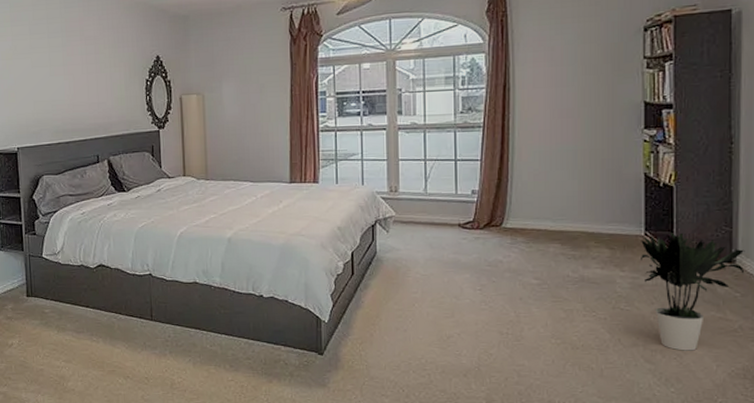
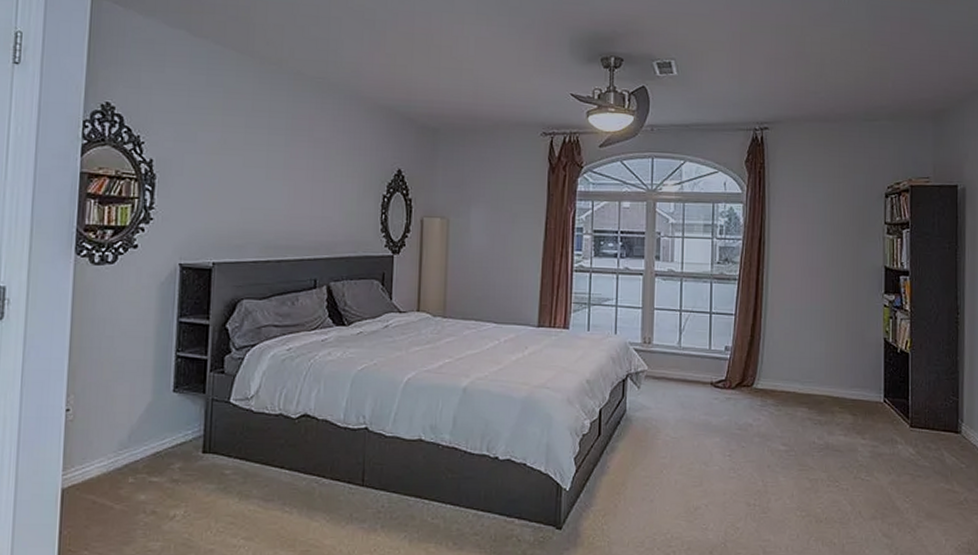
potted plant: present [639,232,745,351] -> none [879,400,969,524]

